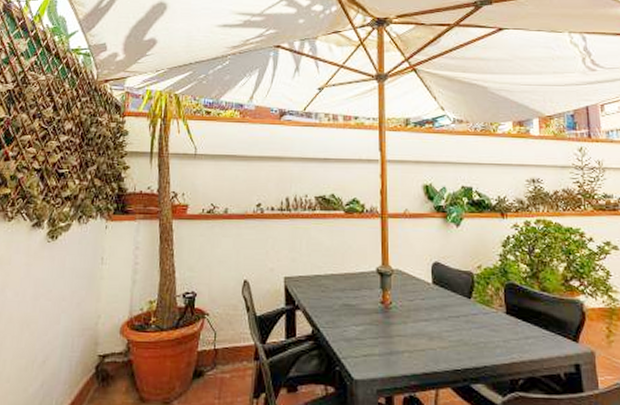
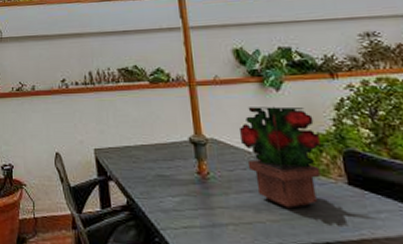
potted plant: none [421,241,488,336] -> present [238,106,321,209]

